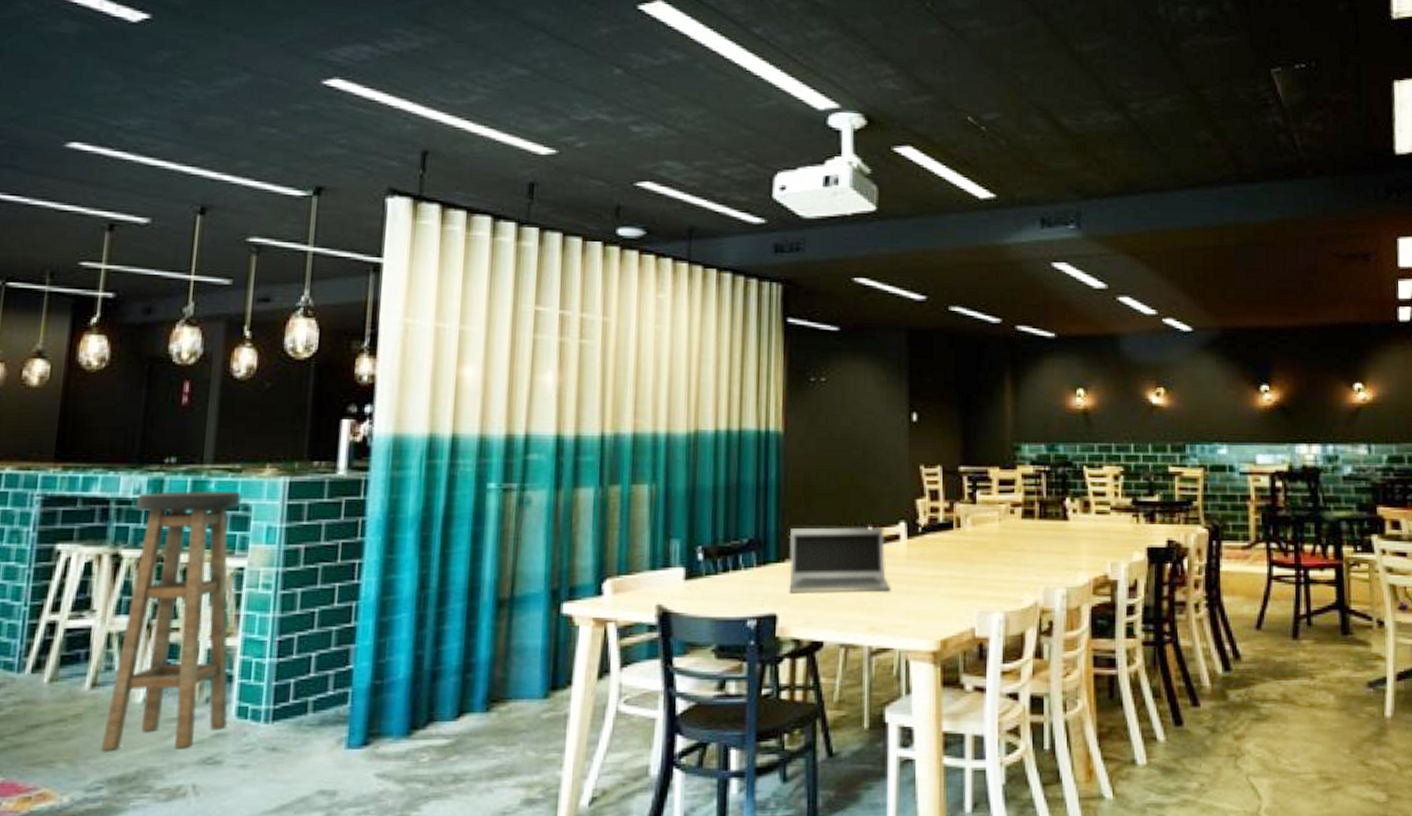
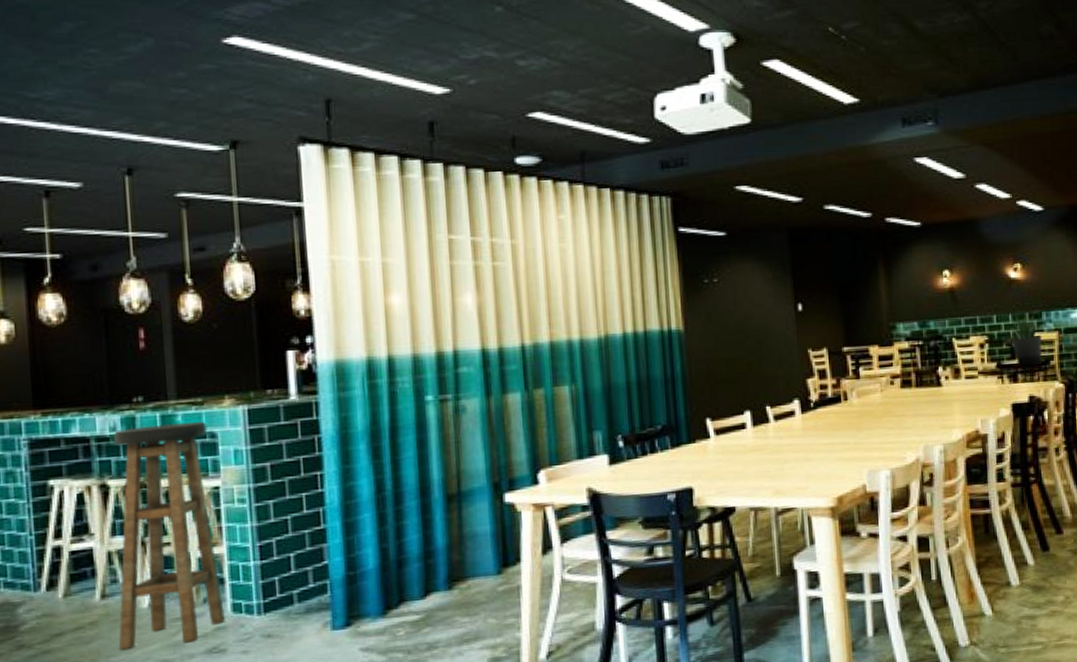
laptop: present [789,526,891,594] -> none [697,405,790,469]
planter: none [1149,444,1185,506] -> present [1010,314,1043,367]

